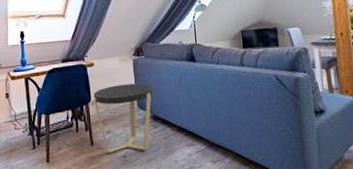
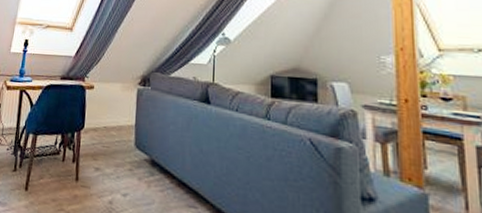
side table: present [93,83,154,153] -> none [86,115,156,201]

